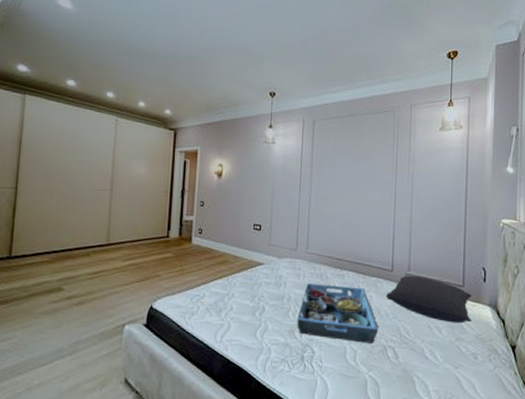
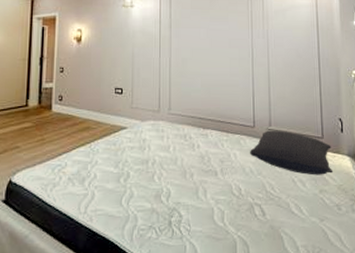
serving tray: present [296,282,379,343] -> none [163,144,245,203]

